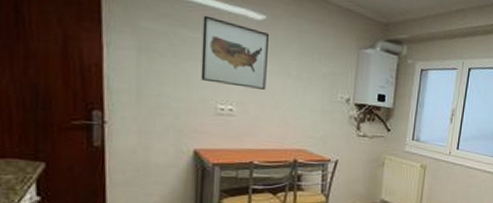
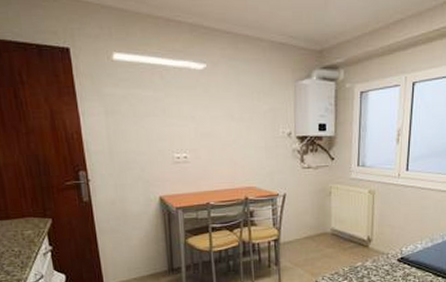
wall art: present [200,15,269,90] -> none [153,73,213,135]

